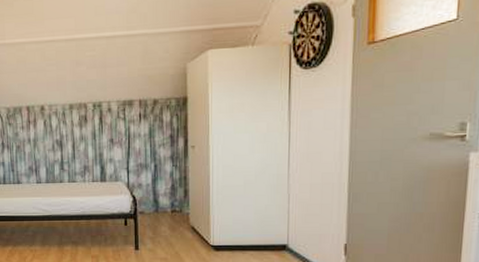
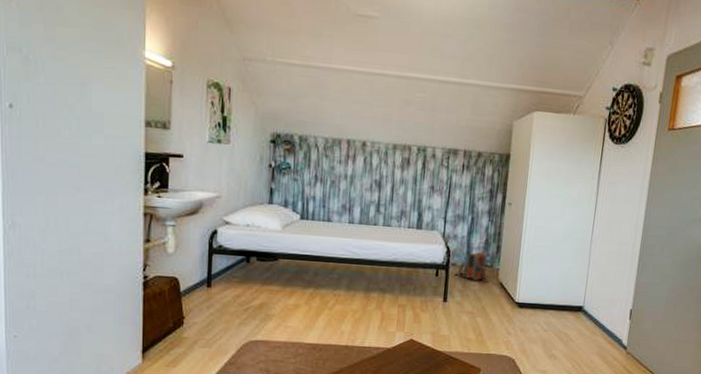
backpack: none [143,197,179,228] -> present [454,251,488,282]

